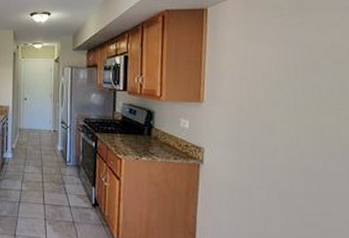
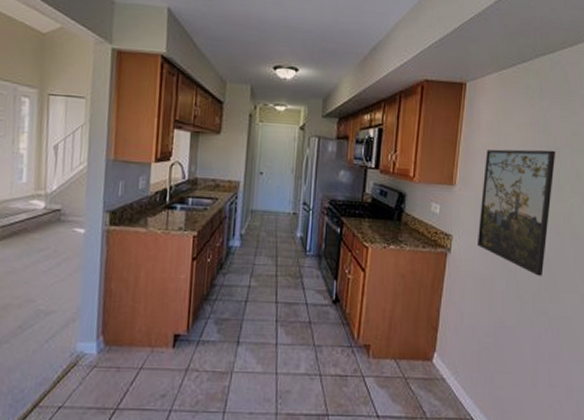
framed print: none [231,64,314,188] -> present [478,149,556,276]

